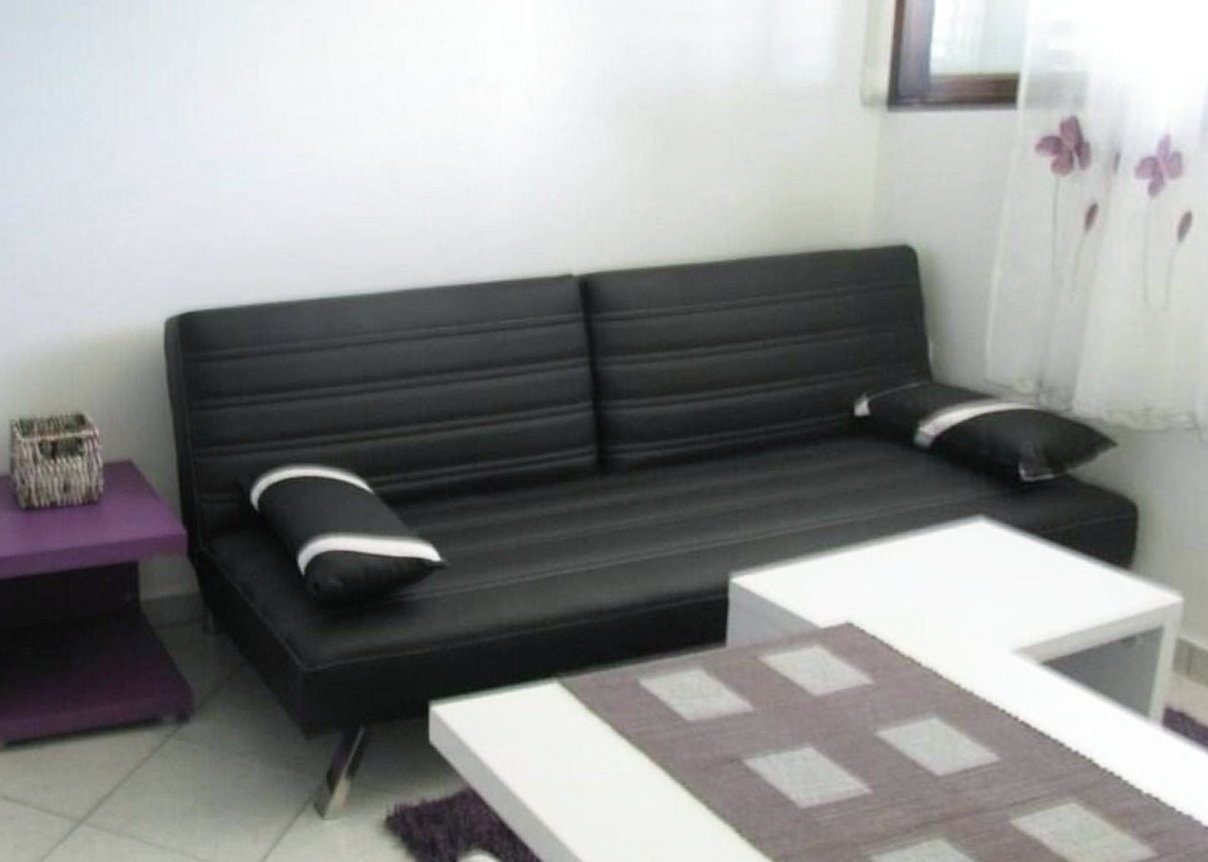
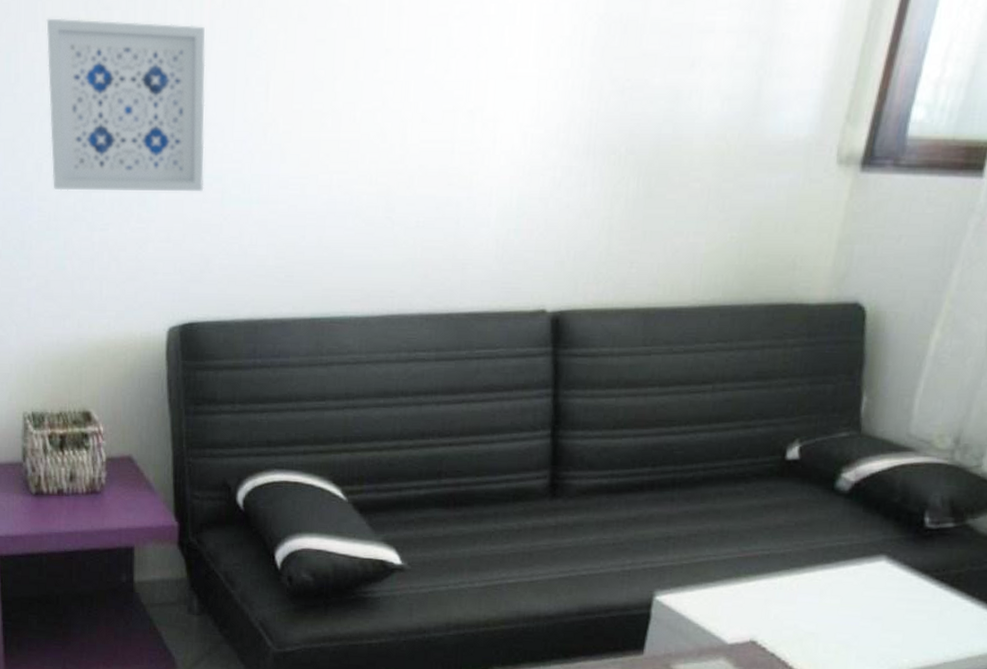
wall art: none [25,13,197,185] -> present [46,18,206,192]

